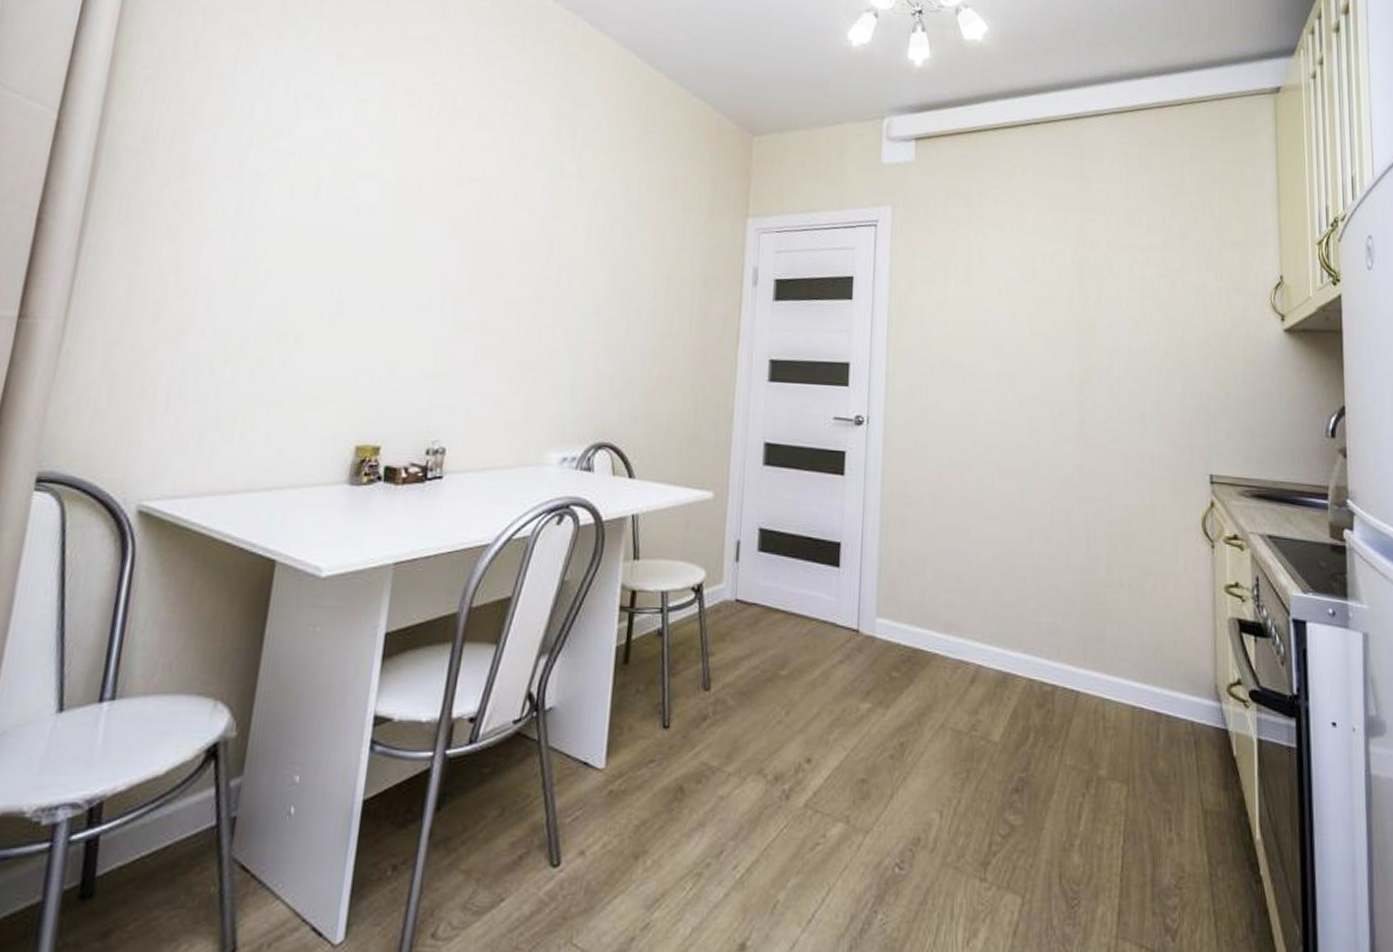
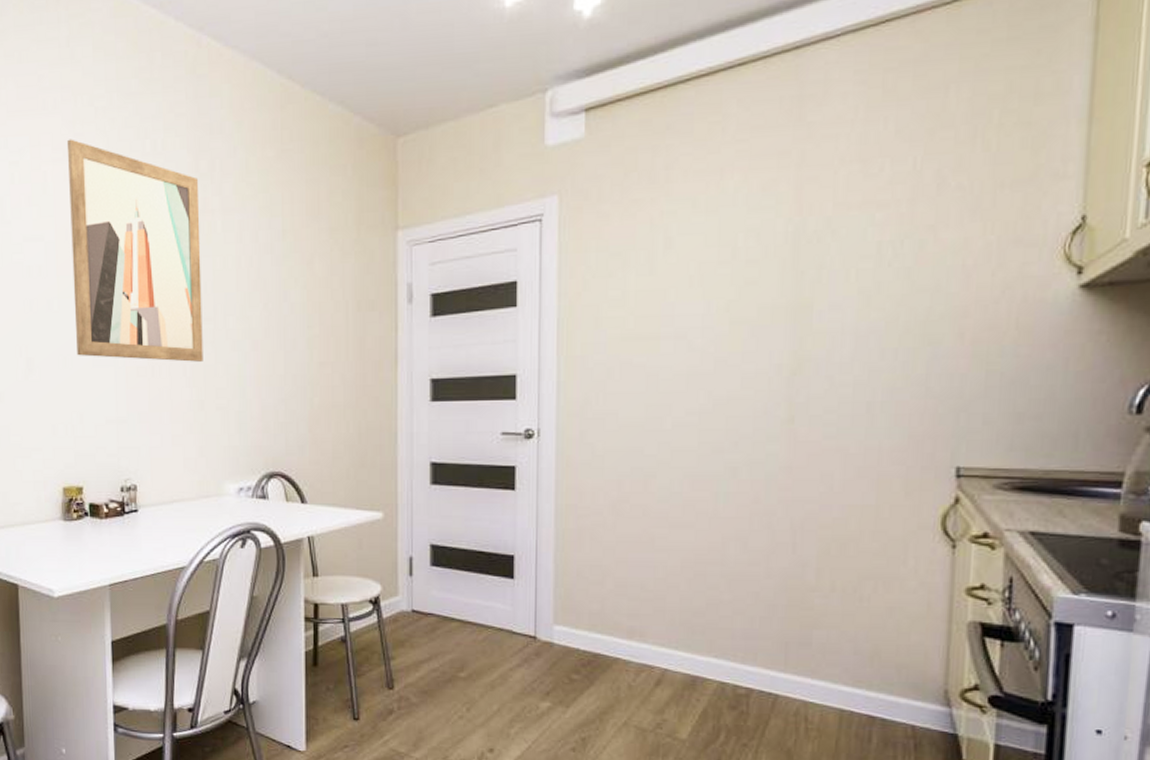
wall art: none [399,87,558,321] -> present [66,139,203,362]

